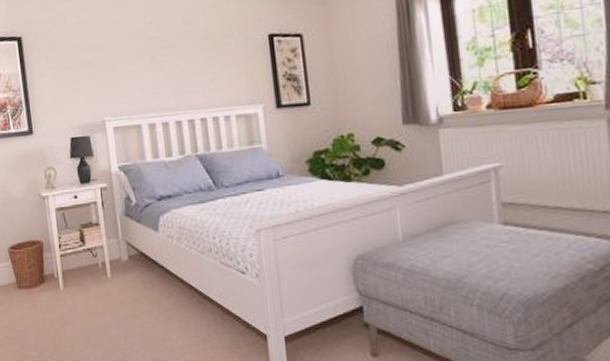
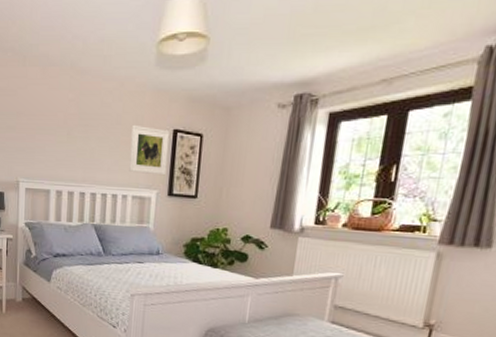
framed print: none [222,36,270,90] -> present [129,124,170,176]

